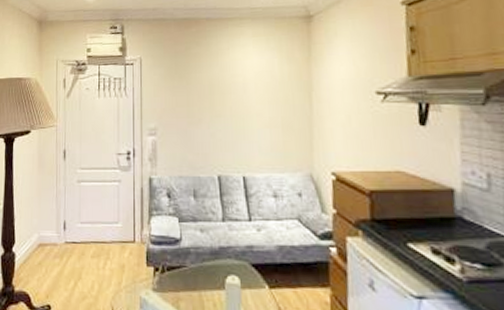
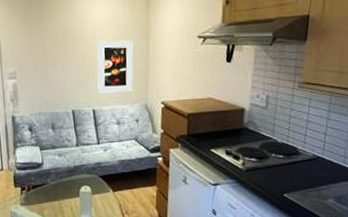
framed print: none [248,95,293,157] -> present [97,40,134,93]

